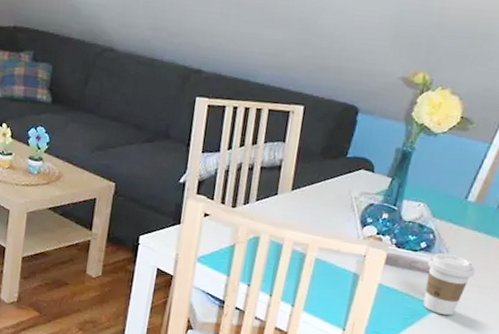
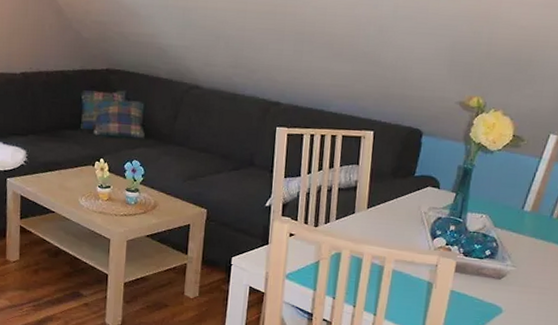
coffee cup: present [423,253,476,315] -> none [491,259,536,316]

